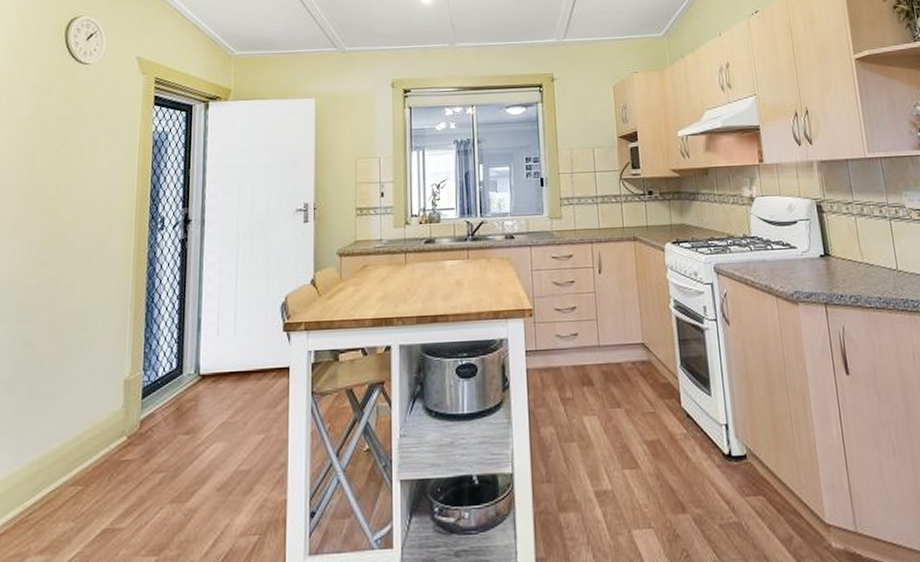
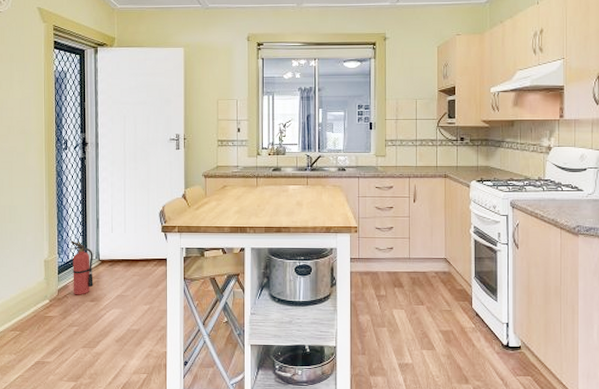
fire extinguisher: none [161,350,191,427] -> present [70,240,94,295]

